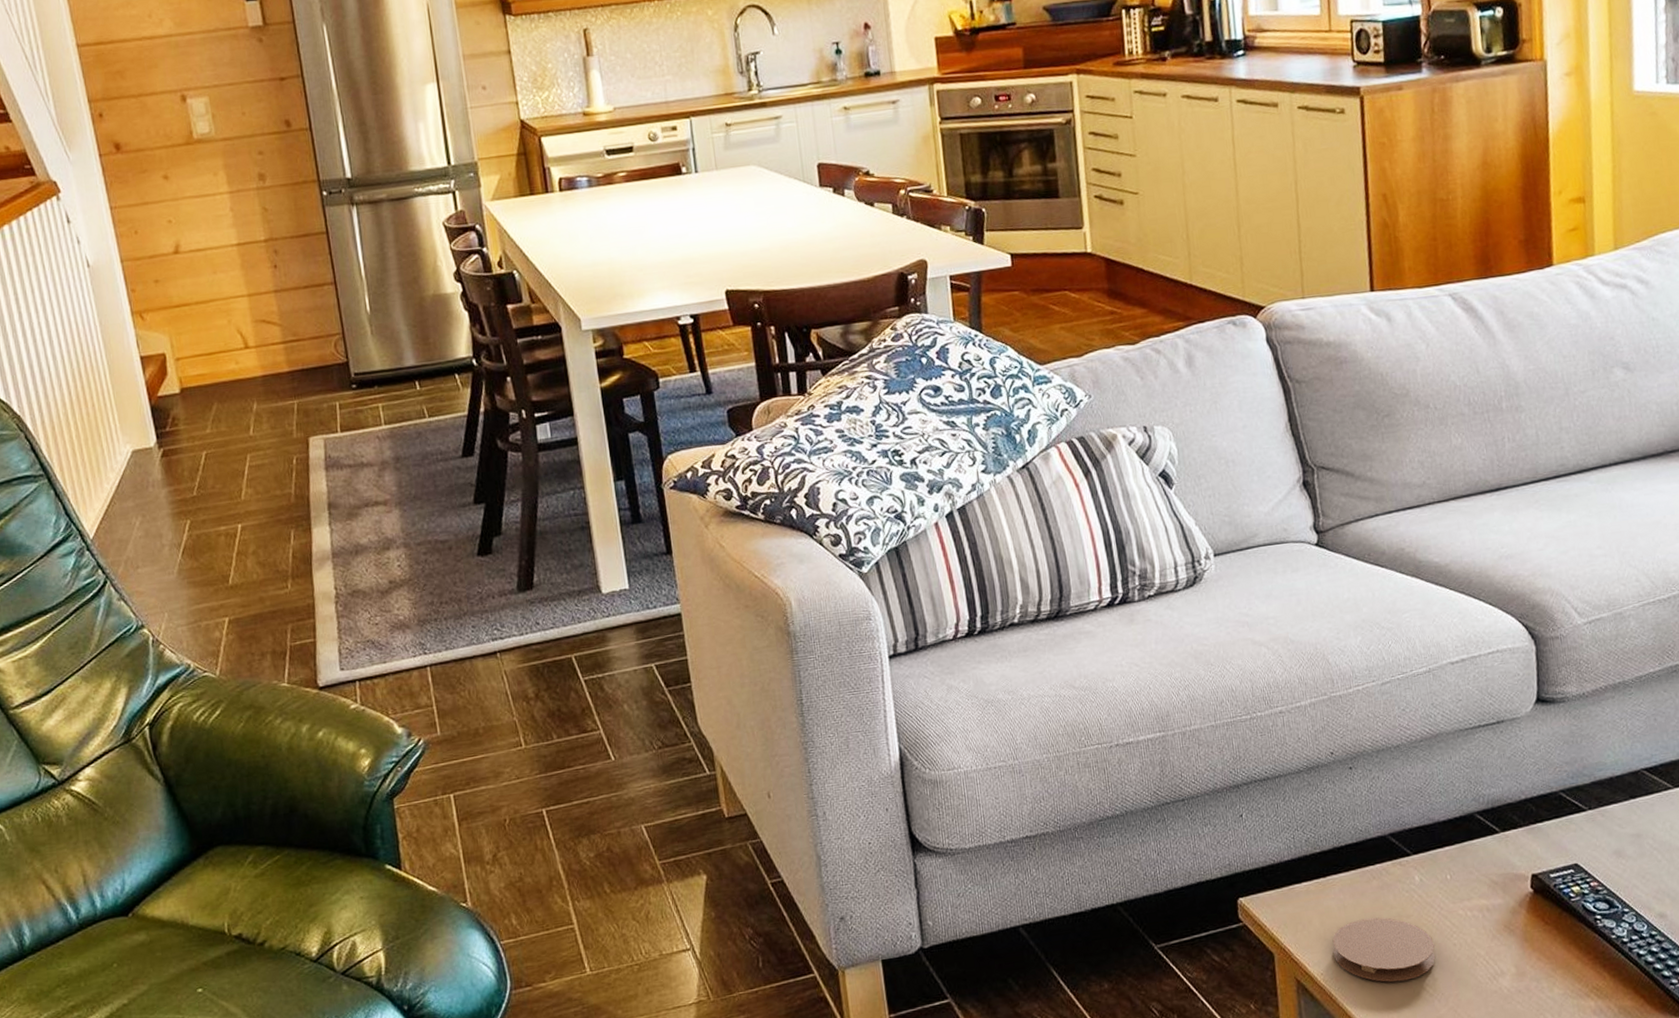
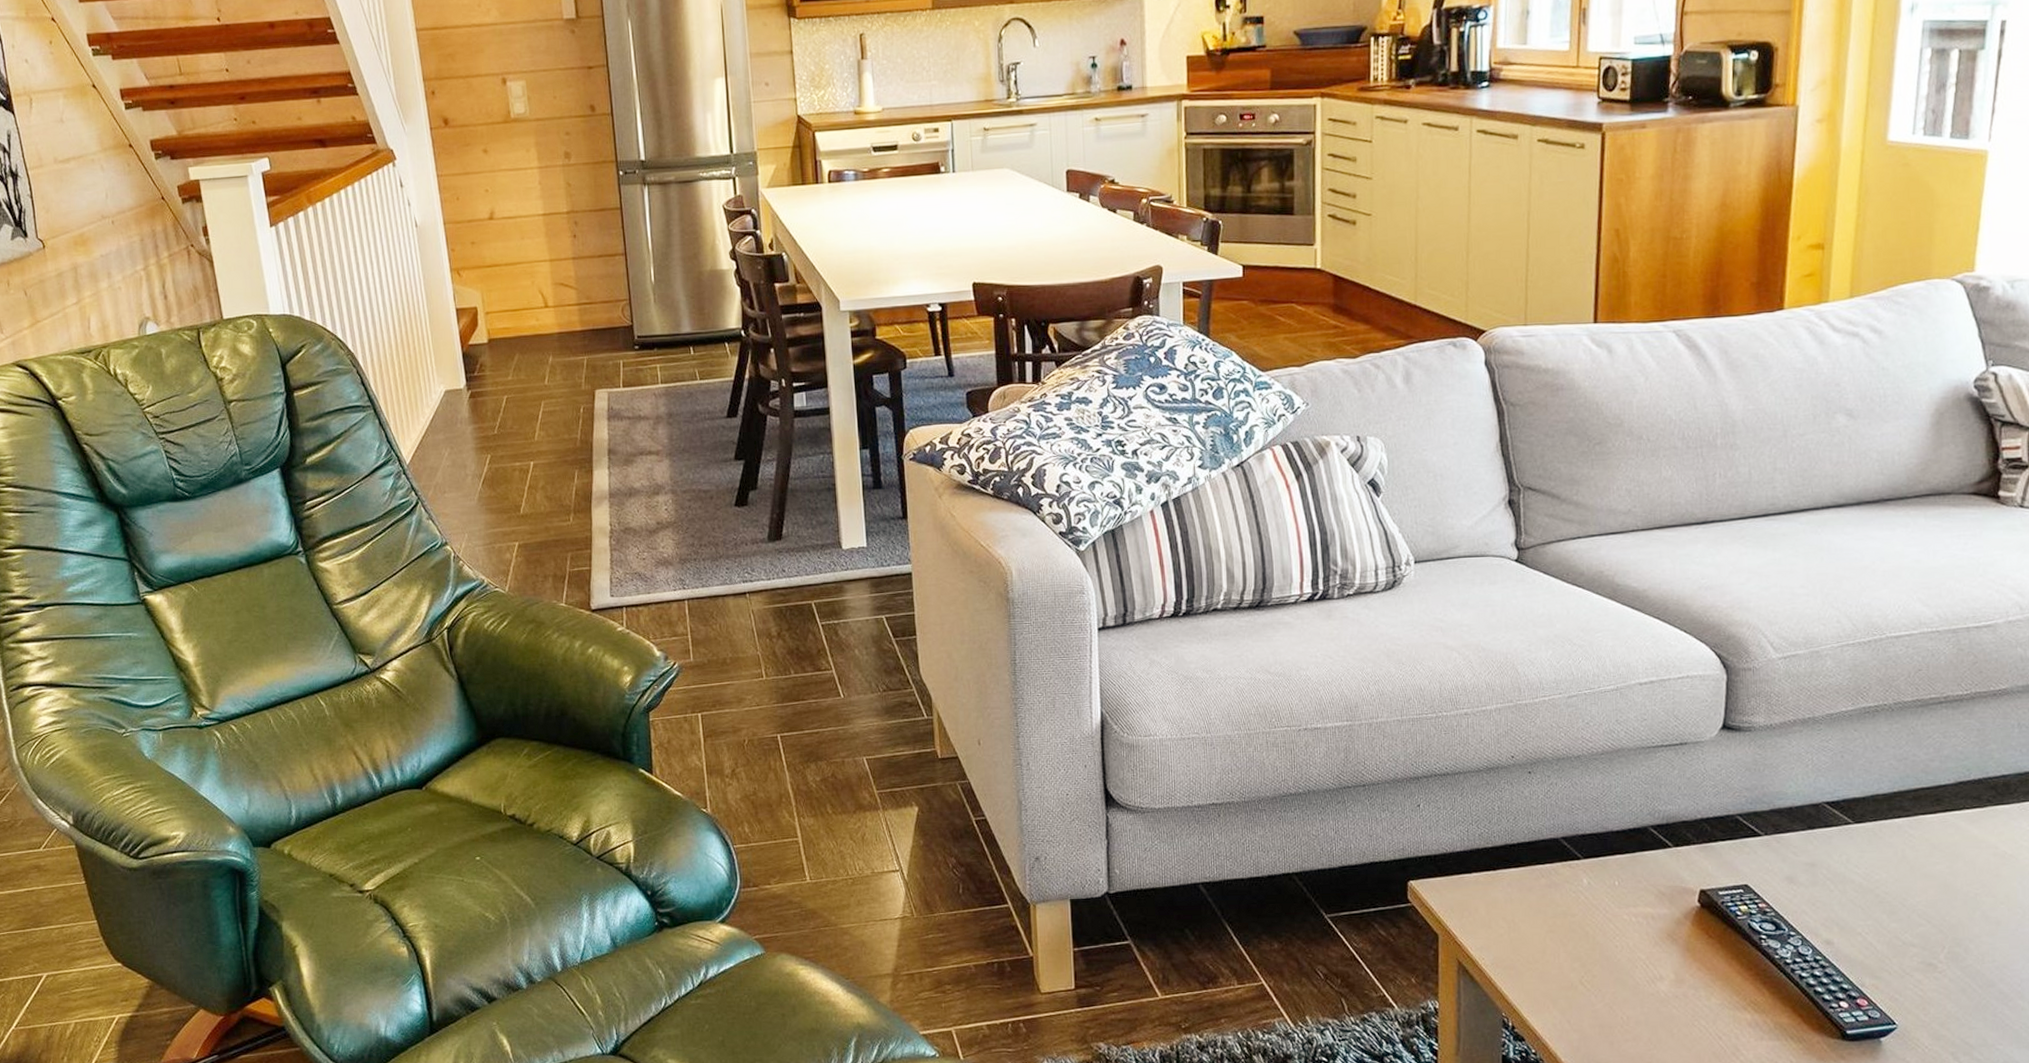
coaster: present [1332,917,1436,982] -> none [1495,912,1596,974]

